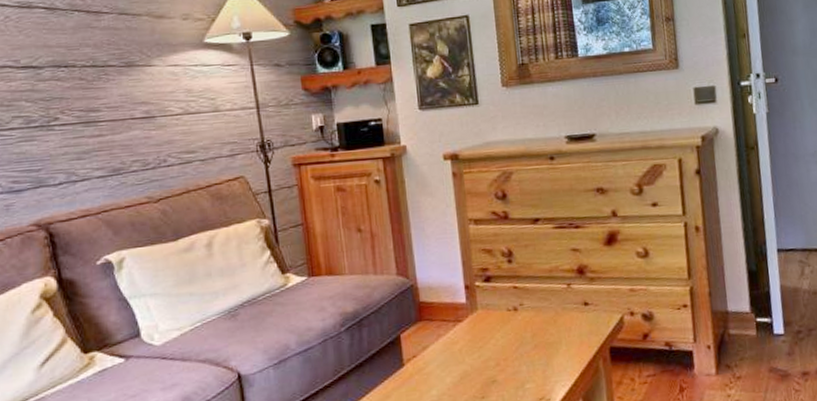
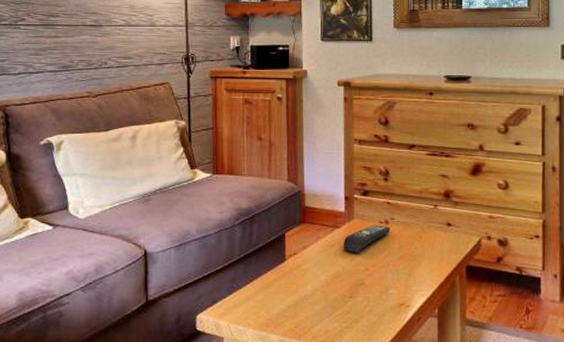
remote control: none [468,313,521,348] -> present [343,225,391,253]

